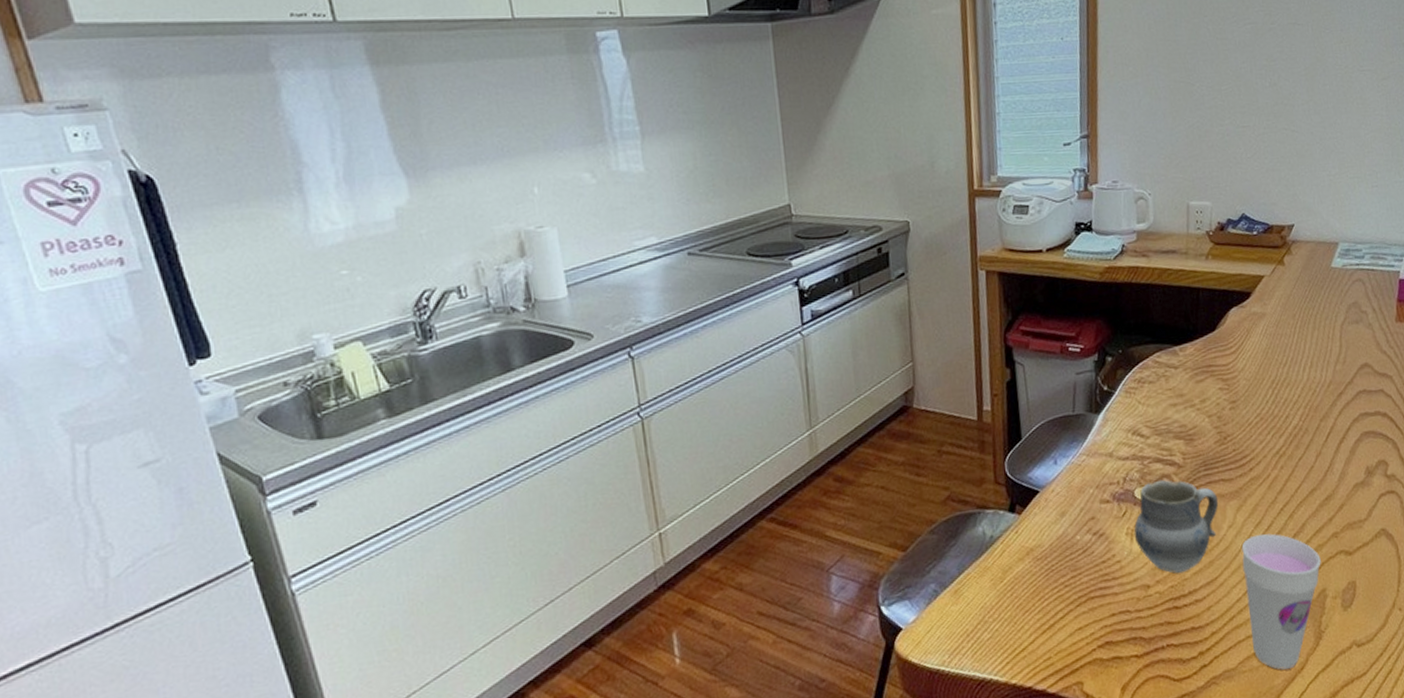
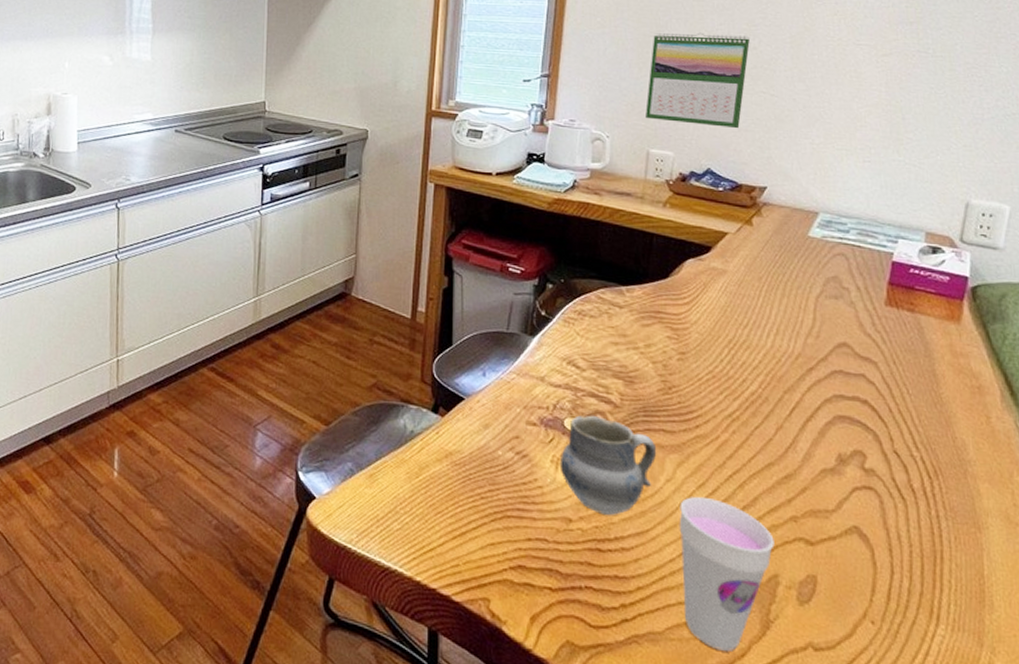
calendar: none [1182,72,1271,171] -> present [646,32,750,129]

